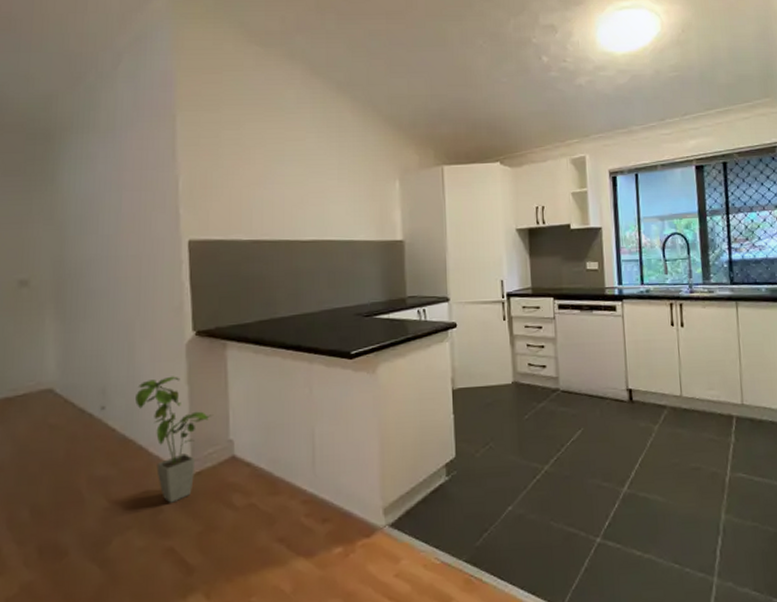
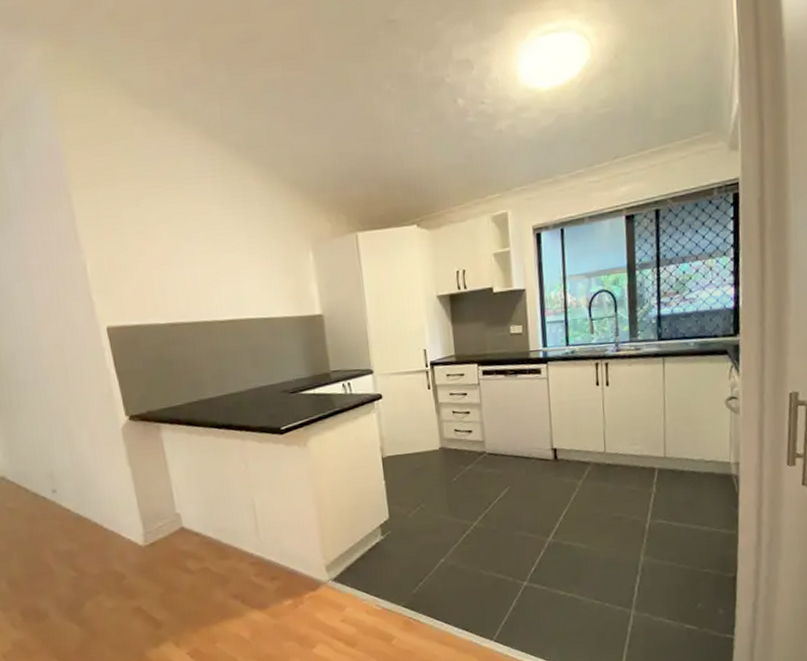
house plant: present [135,376,214,503] -> none [82,459,158,570]

